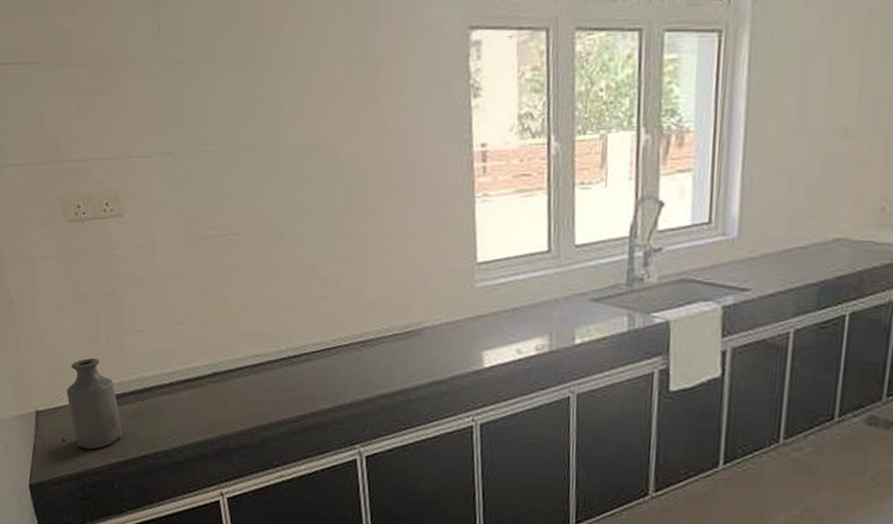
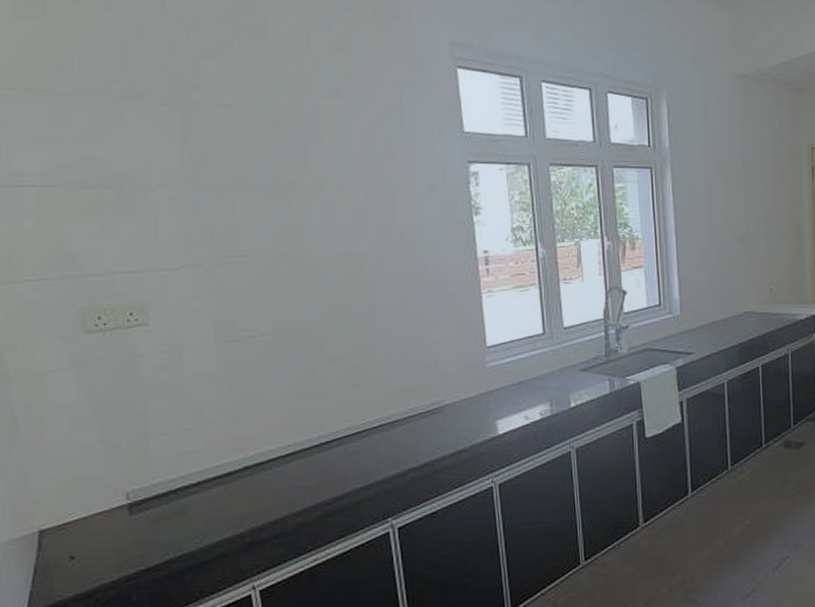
bottle: present [66,358,123,450] -> none [77,467,143,564]

